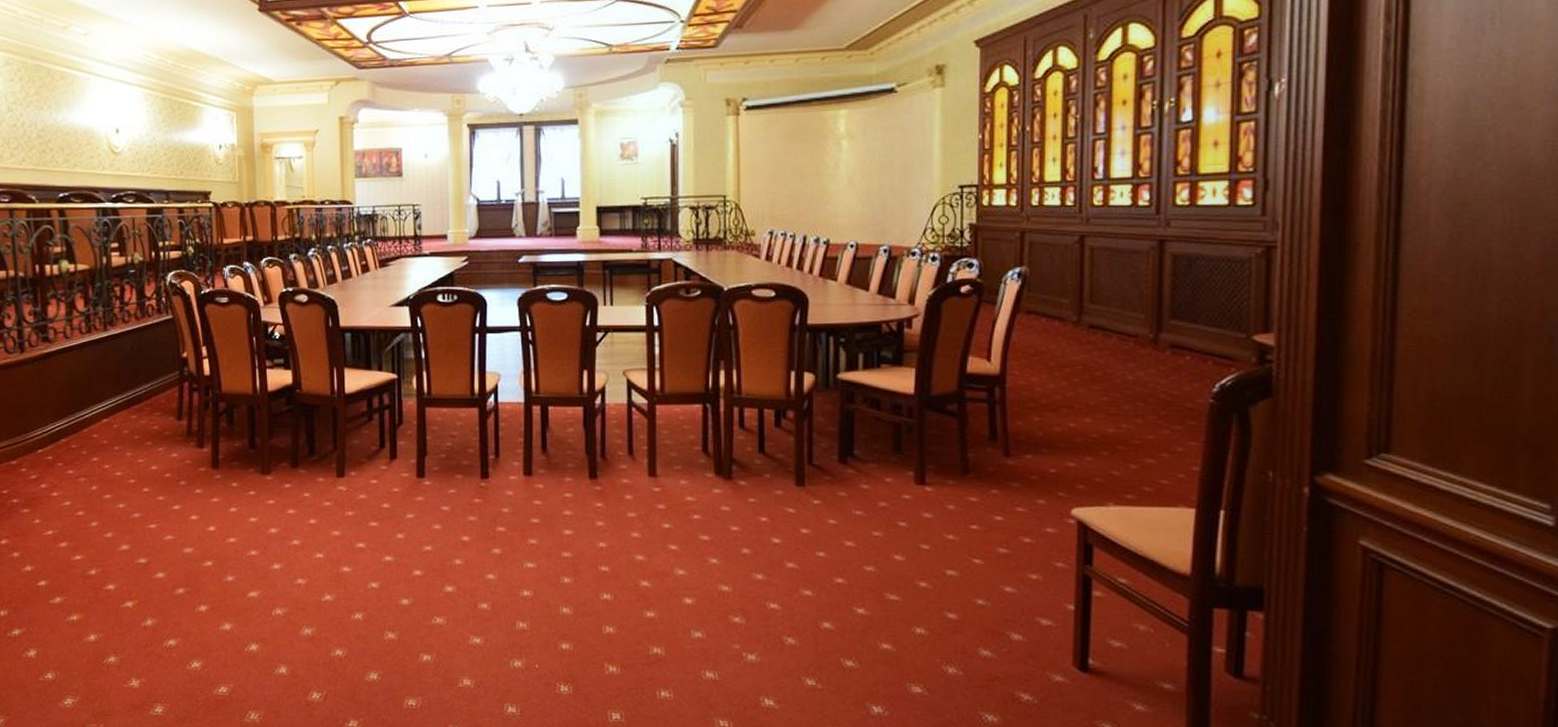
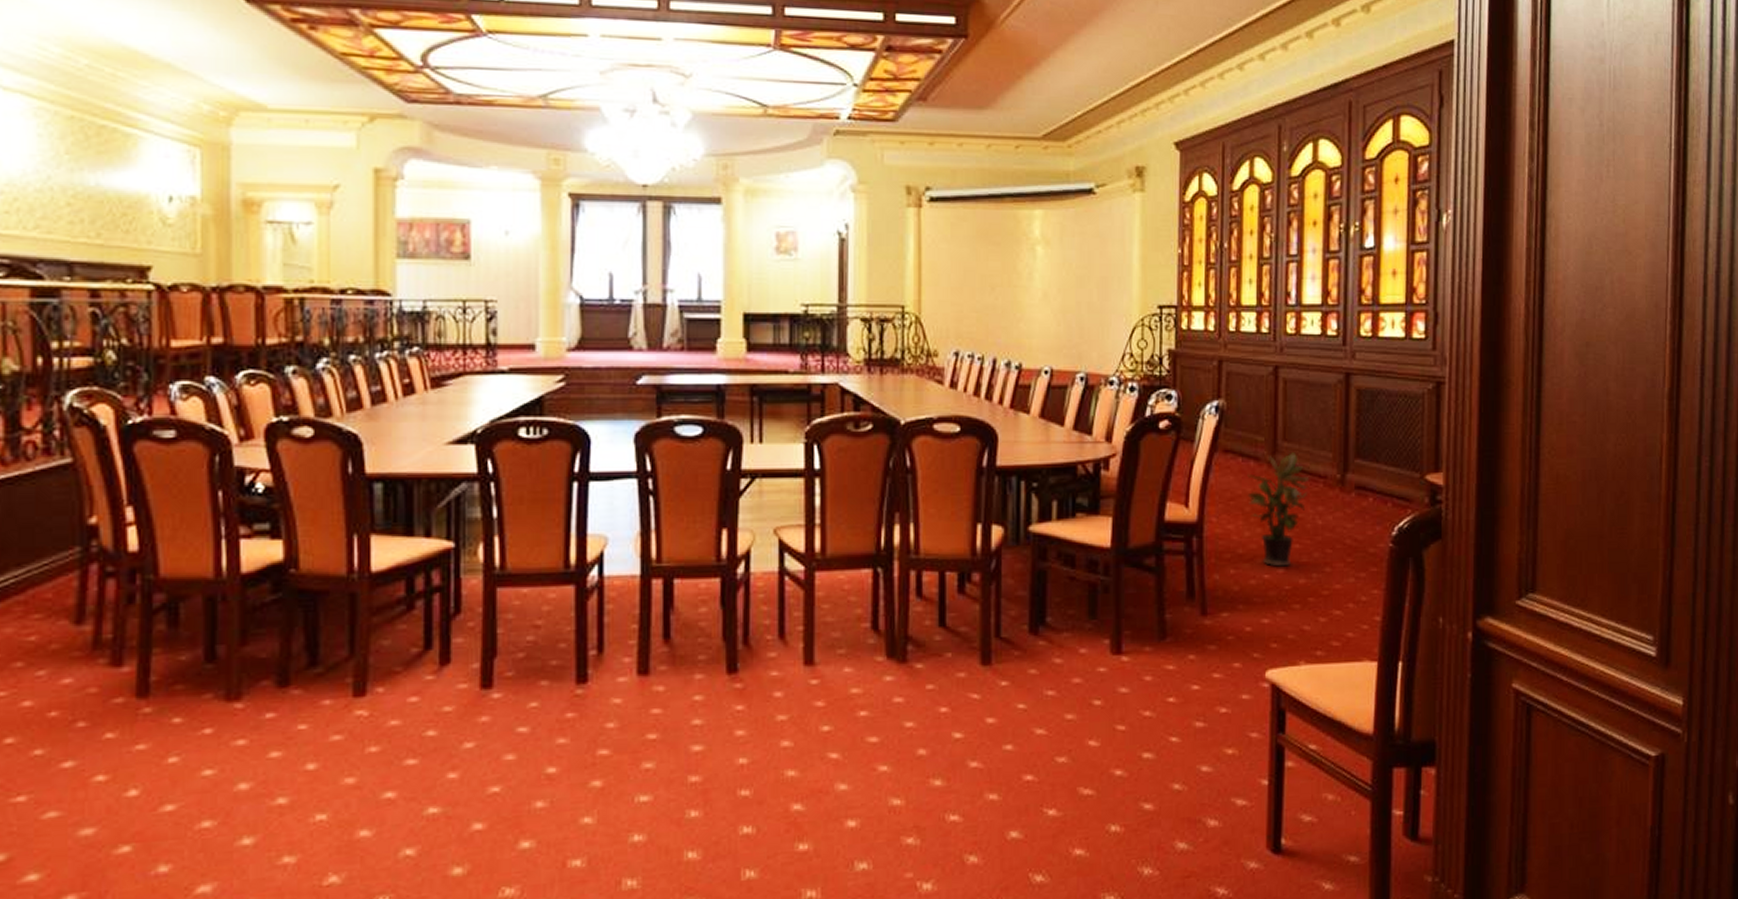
potted plant: none [1052,314,1119,417] -> present [1247,452,1310,567]

